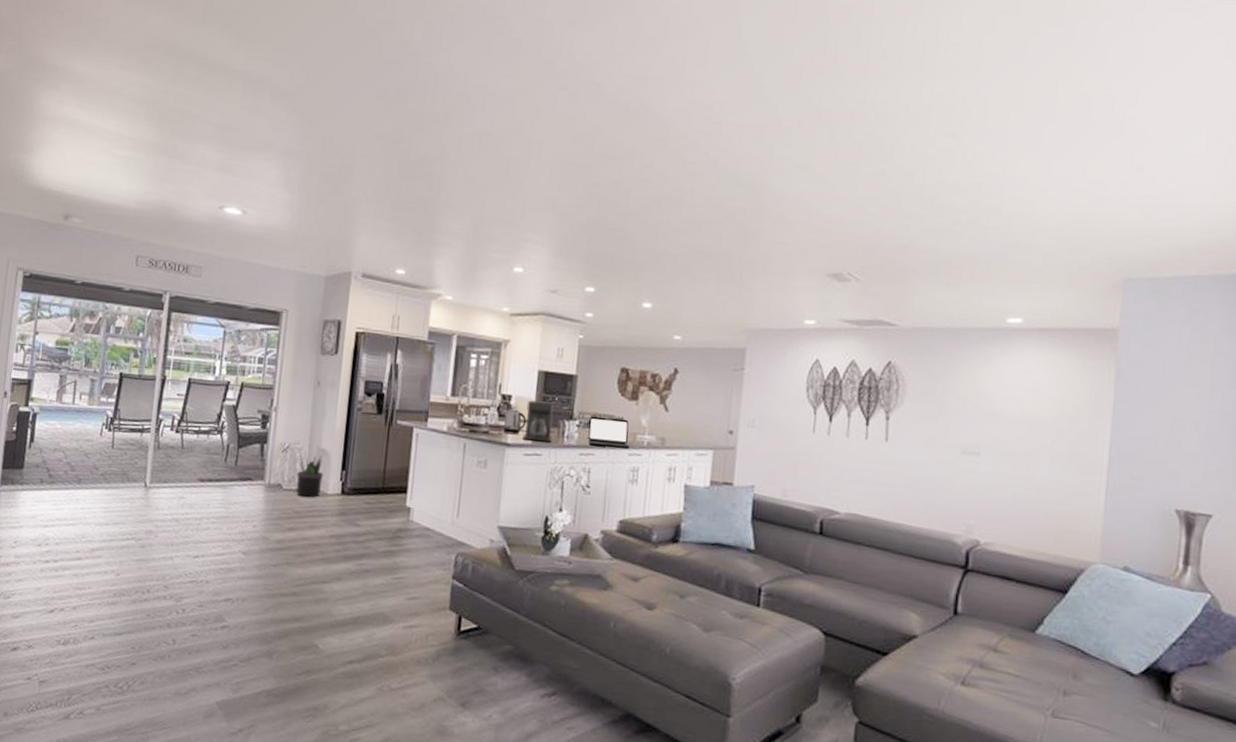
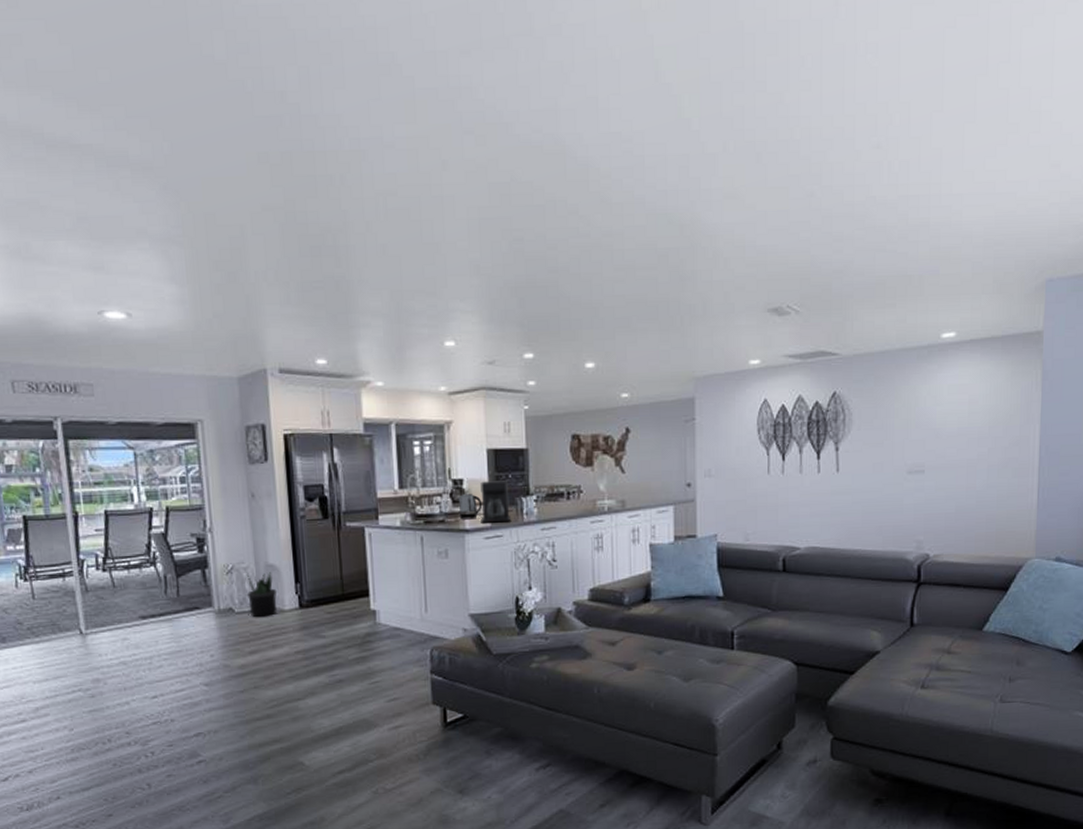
laptop: present [587,416,631,450] -> none [547,487,592,519]

